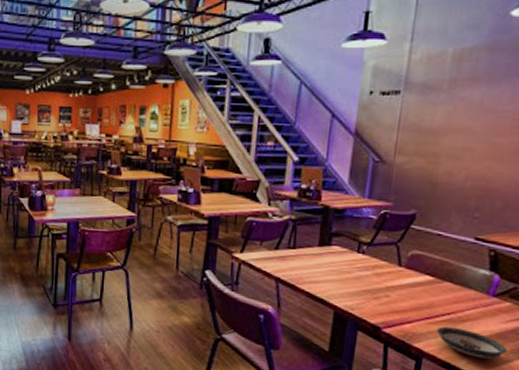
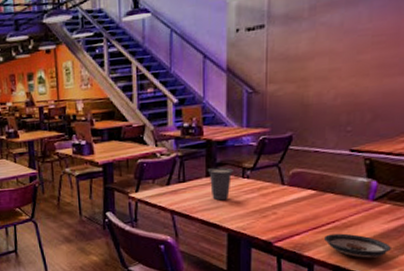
cup: none [320,236,350,275] -> present [207,167,235,201]

